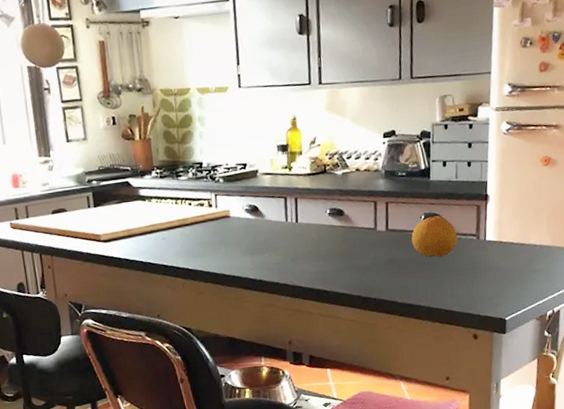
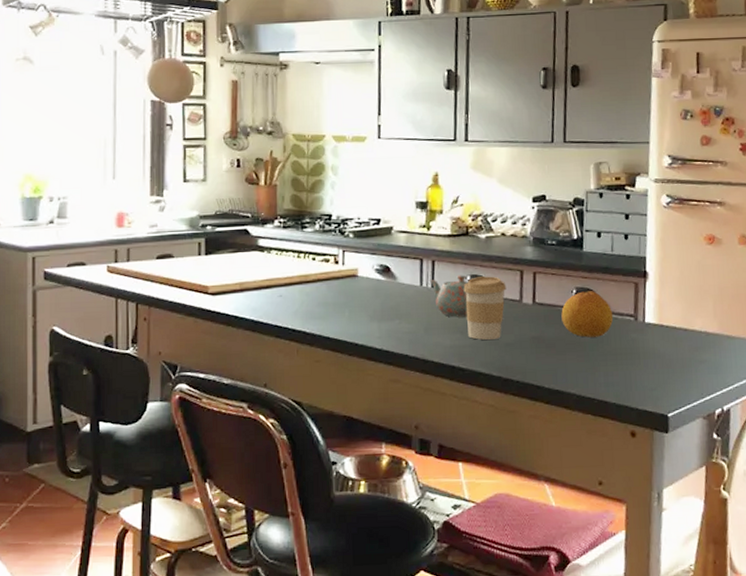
teapot: none [294,209,329,248] -> present [430,275,468,318]
coffee cup: none [324,208,362,265] -> present [463,276,507,340]

